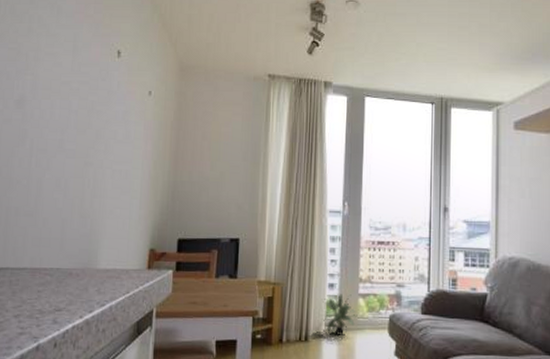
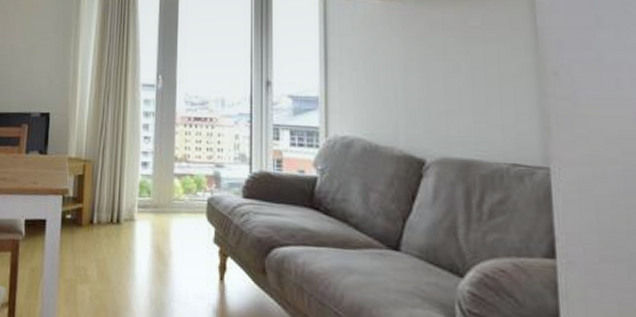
potted plant: present [323,294,358,335] -> none [136,173,173,219]

